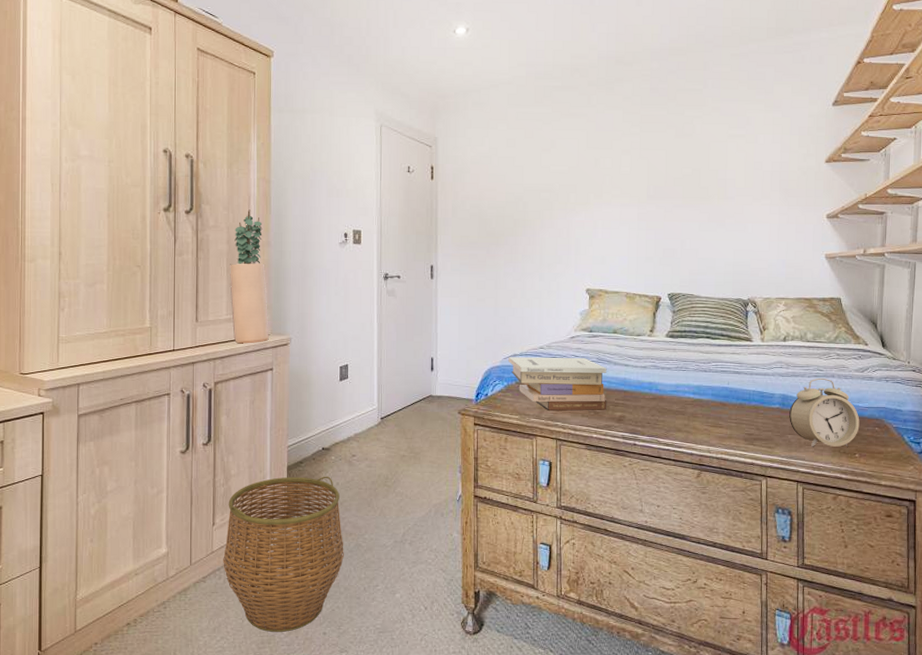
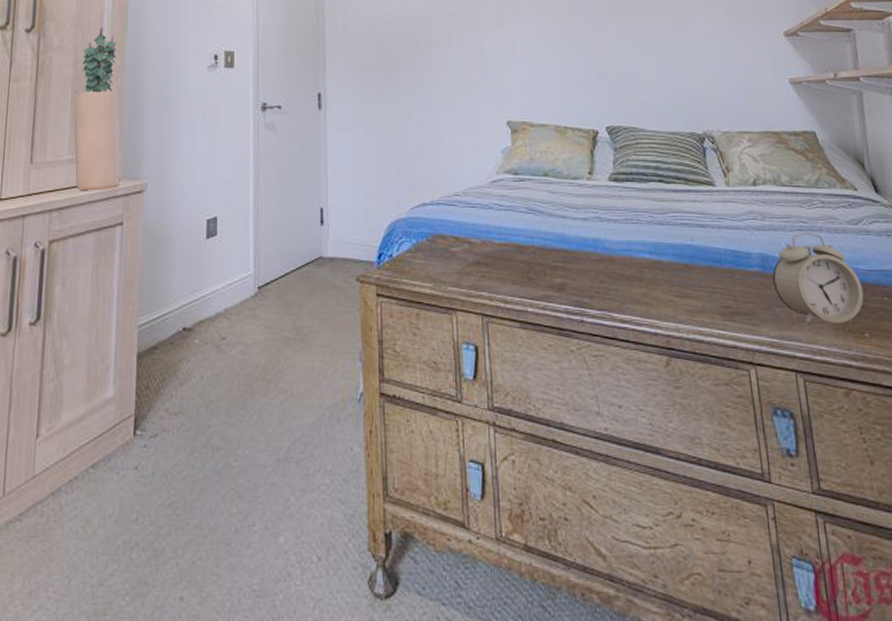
basket: present [223,476,344,632] -> none [47,367,210,597]
books: present [508,357,607,411] -> none [416,207,543,277]

